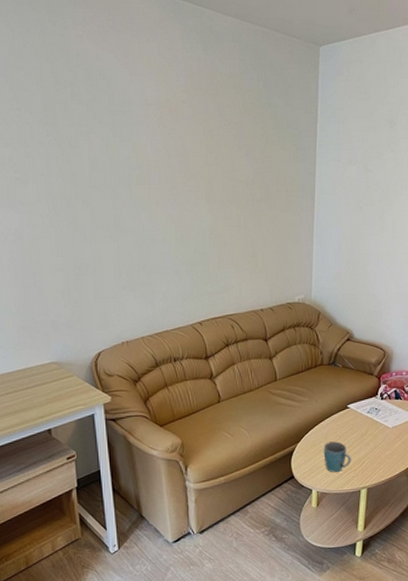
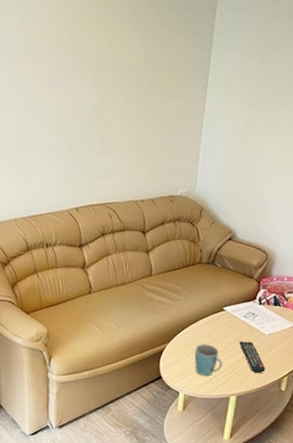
remote control: none [365,435,393,466] -> present [239,341,266,374]

